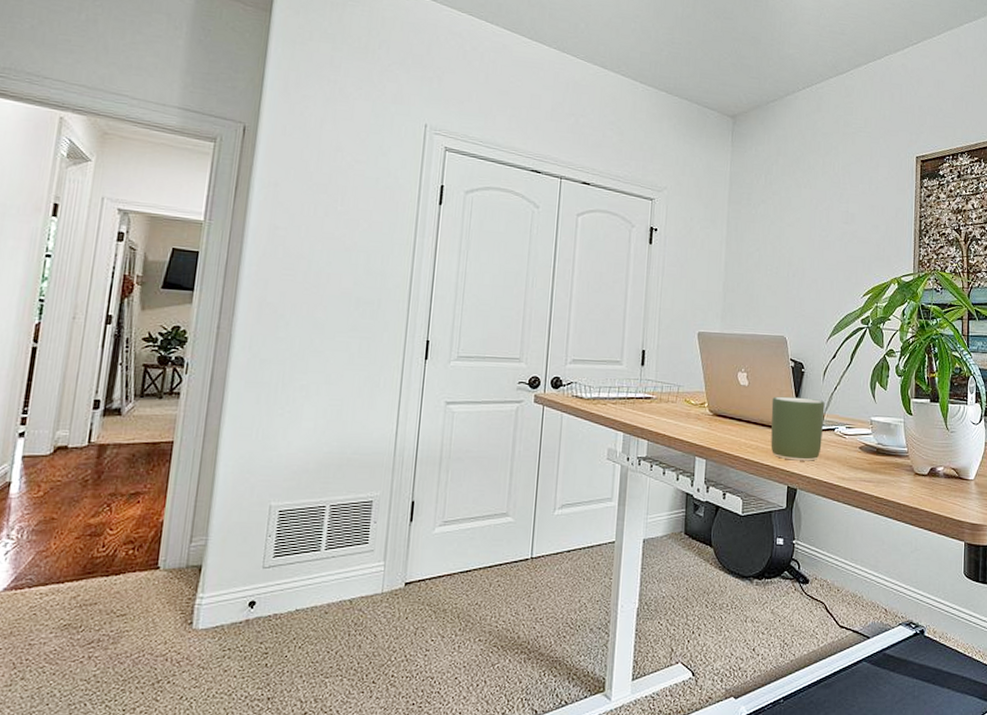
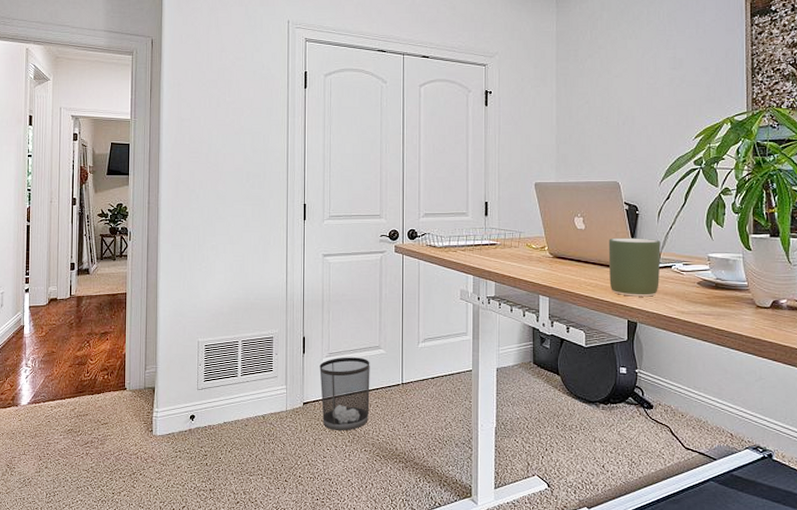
waste bin: none [428,526,494,616] -> present [319,357,370,431]

